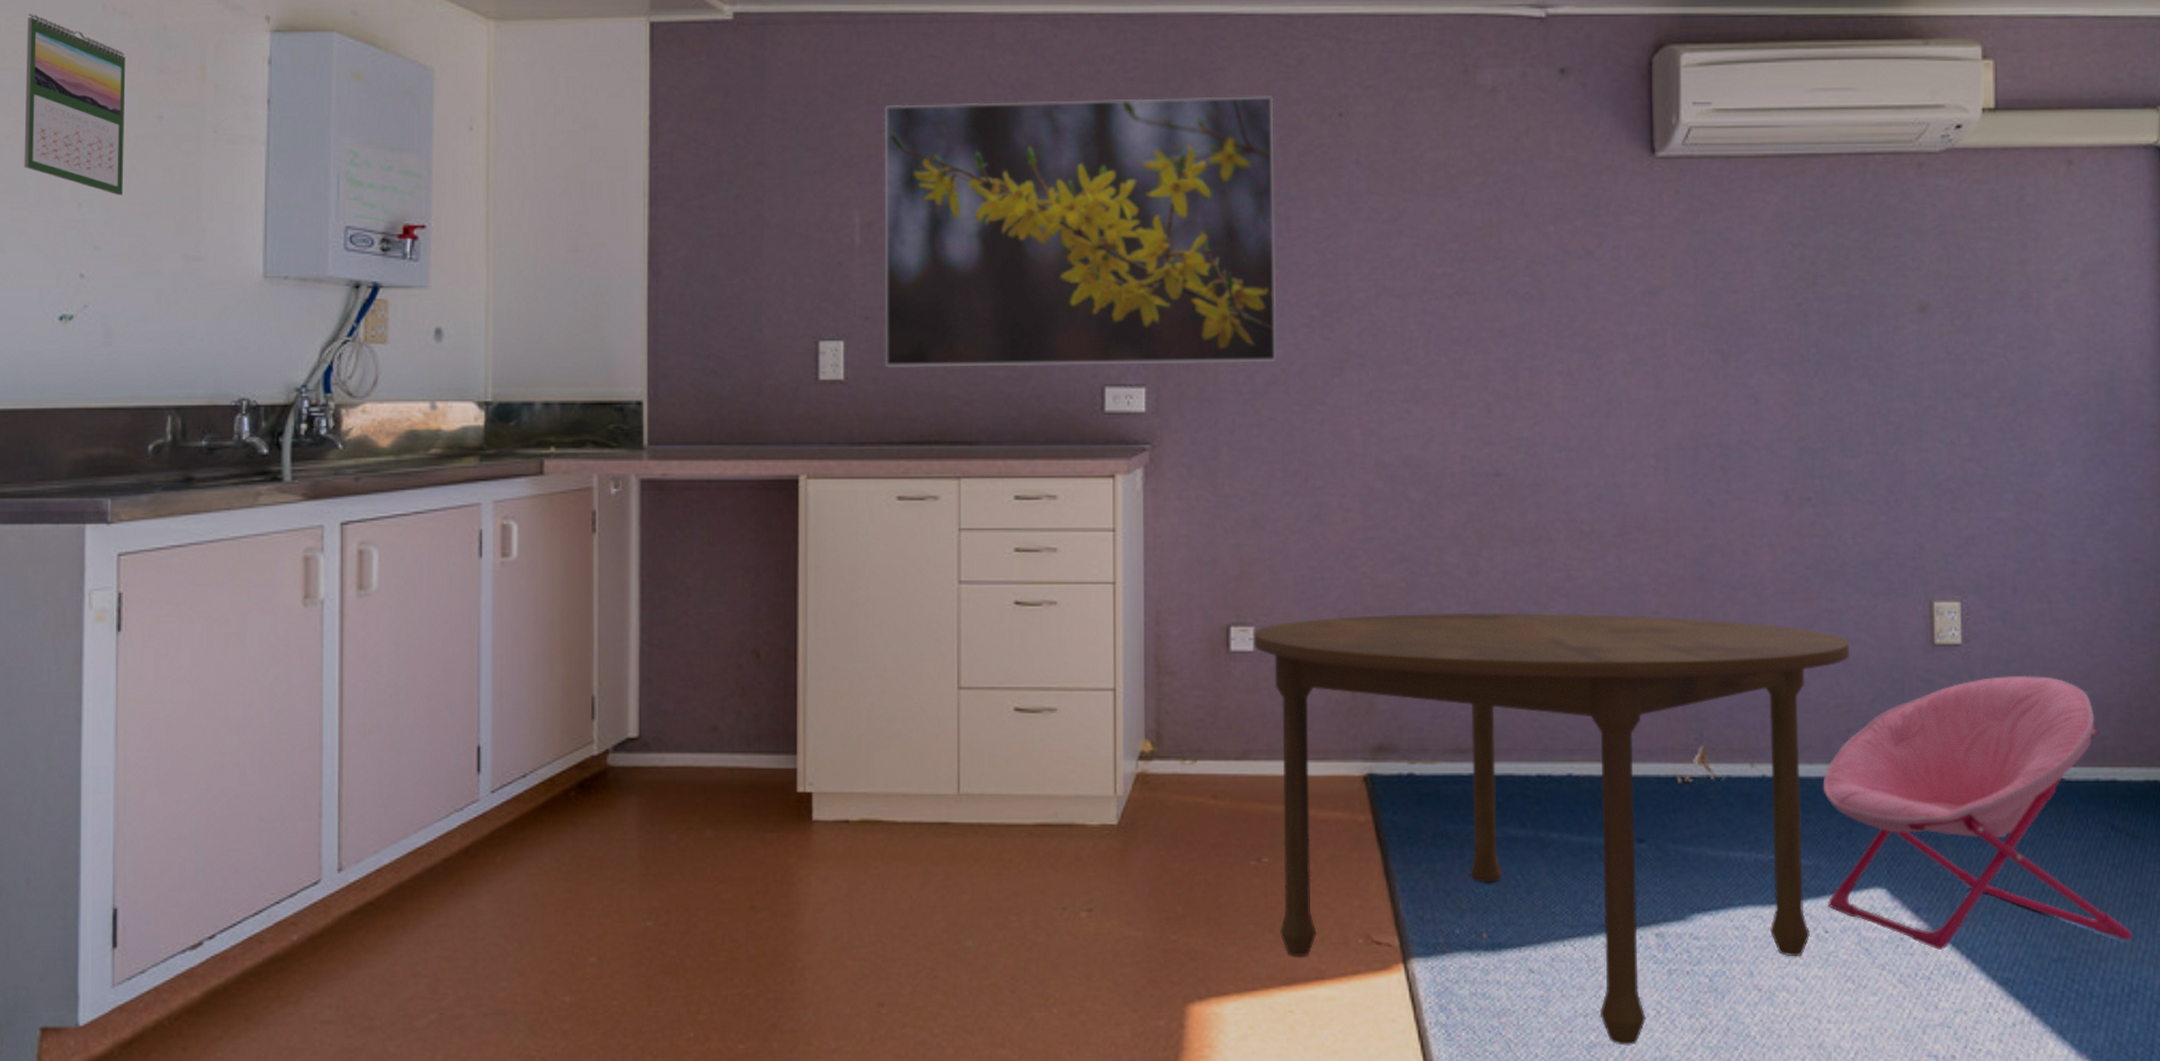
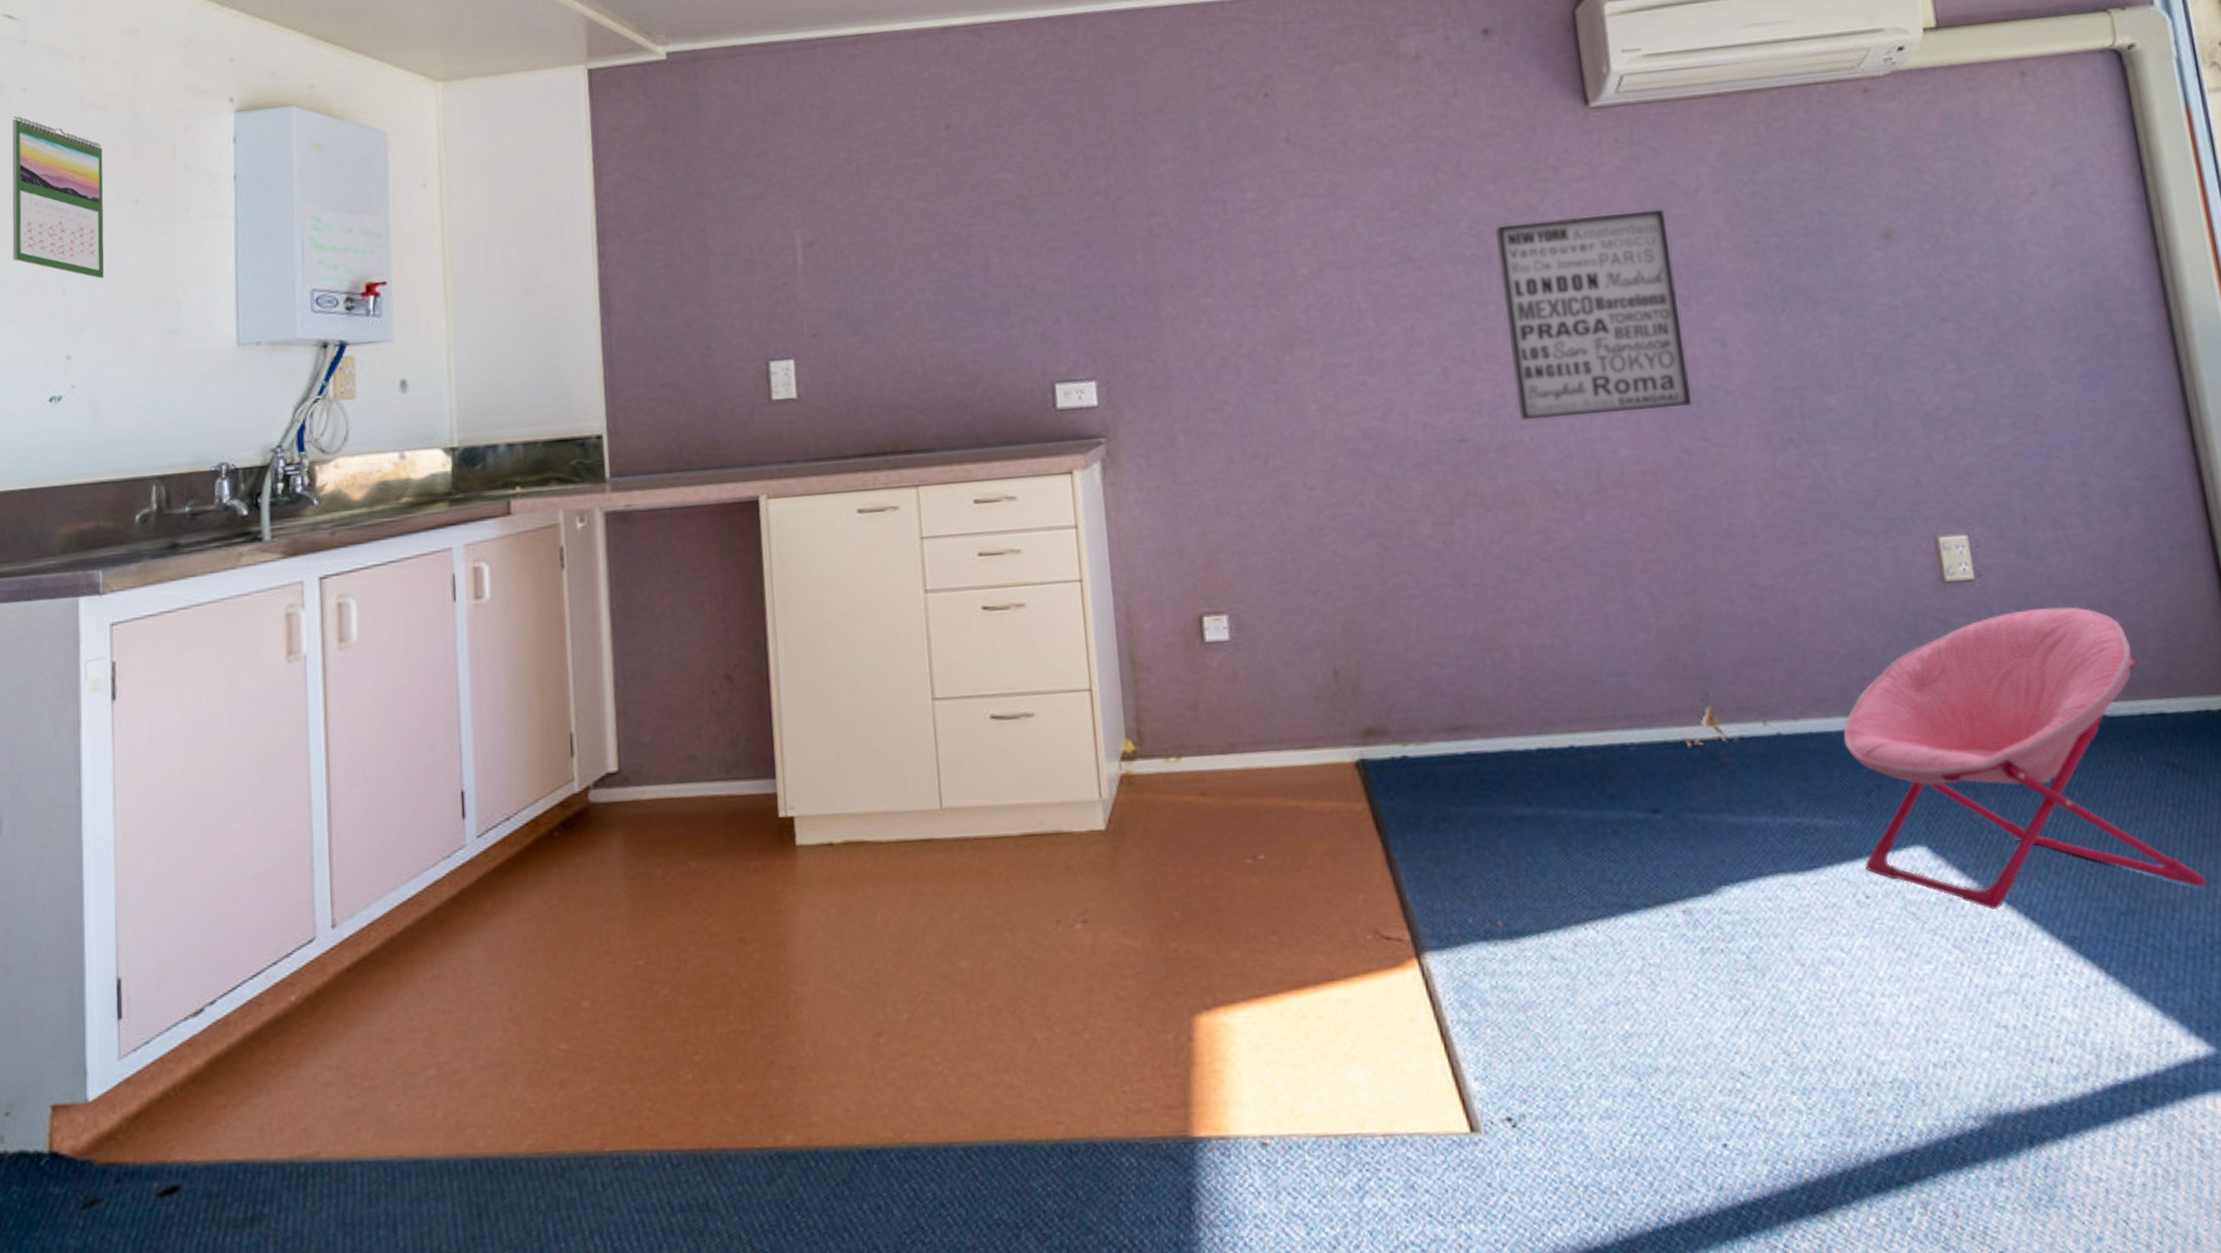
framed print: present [884,96,1277,368] -> none [816,83,1224,382]
dining table: present [1254,613,1849,1046] -> none [1227,572,1855,1034]
wall art: none [1550,264,1720,460] -> present [1495,209,1692,421]

